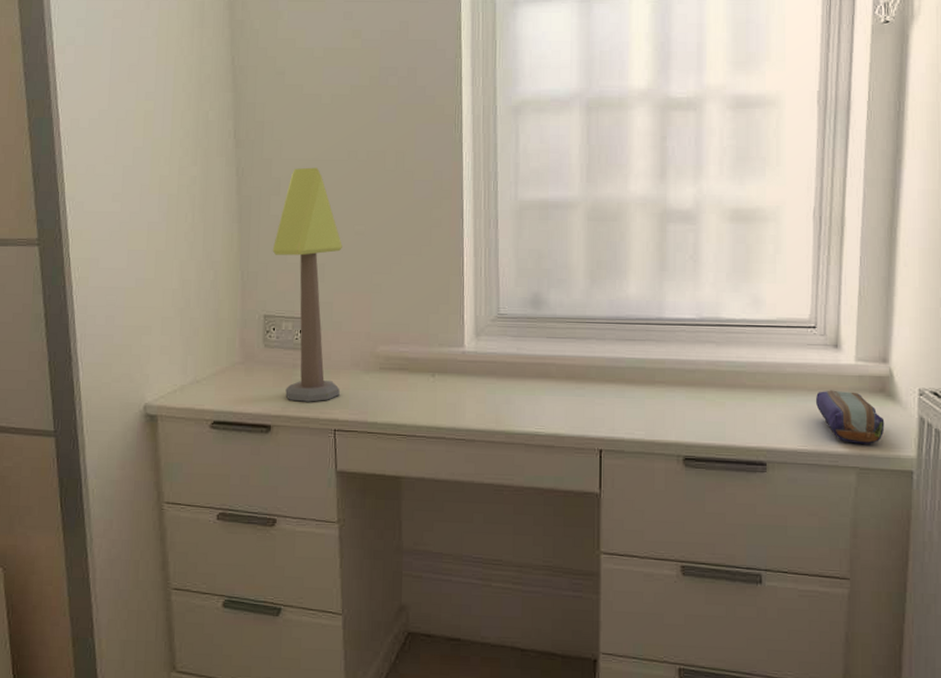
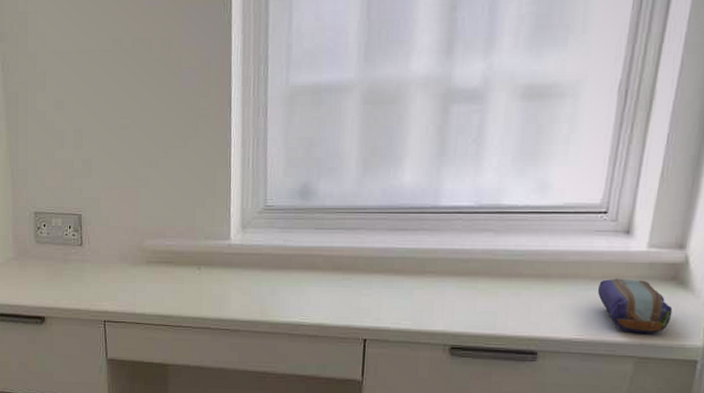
table lamp: present [272,167,342,402] -> none [40,59,109,295]

